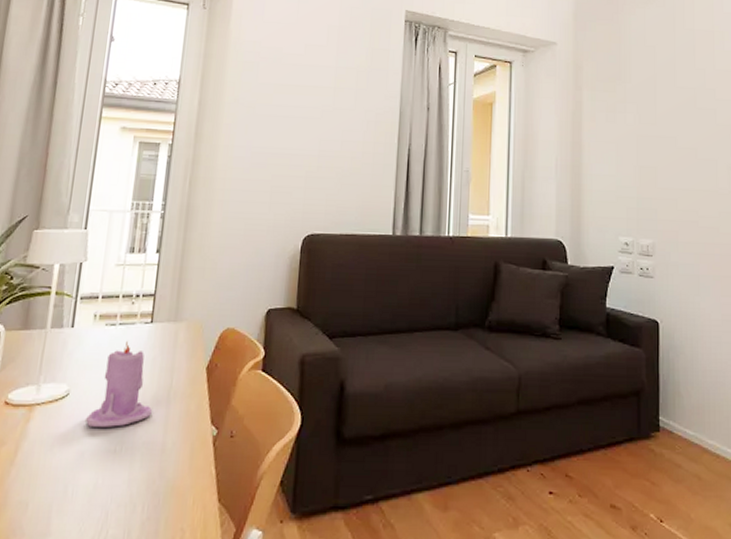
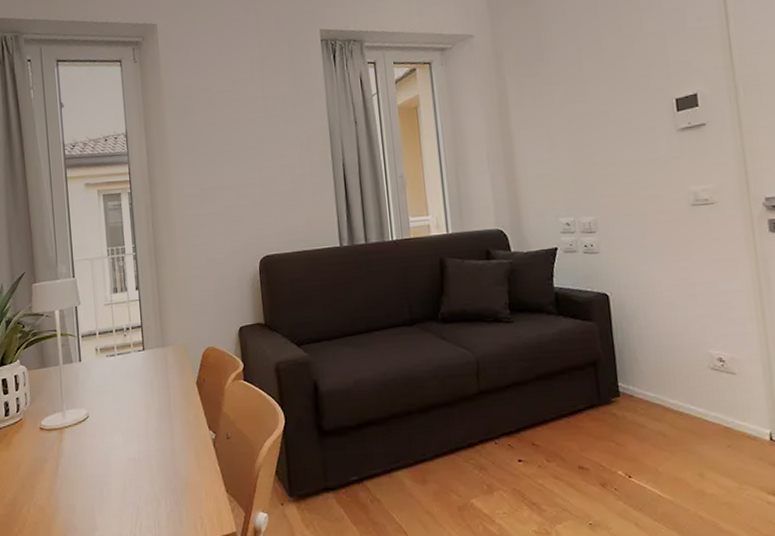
candle: present [86,341,153,427] -> none [106,368,159,441]

